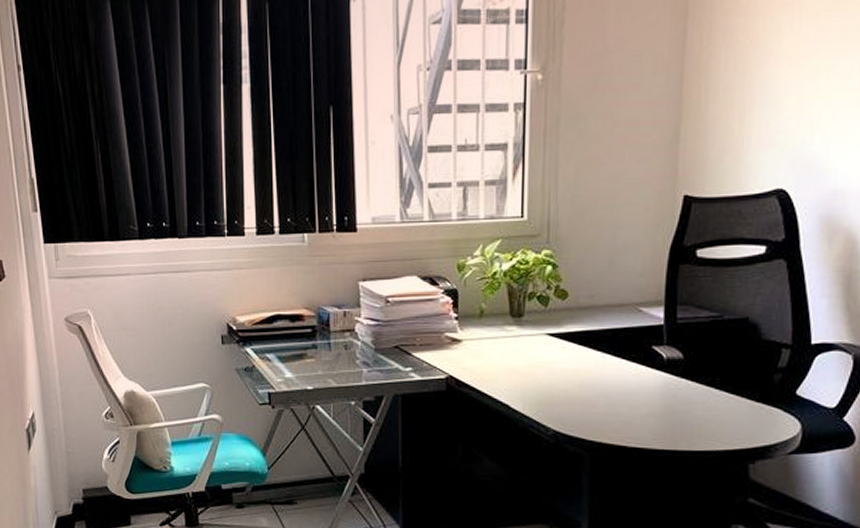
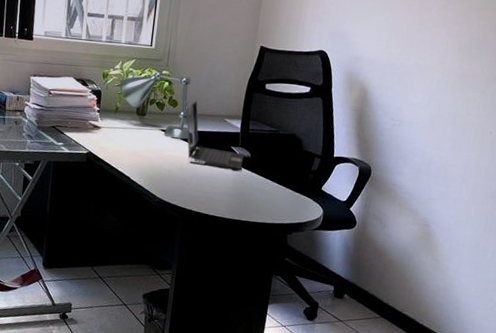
desk lamp: none [482,252,603,344] -> present [119,72,198,140]
laptop computer: none [581,286,674,378] -> present [186,100,245,169]

